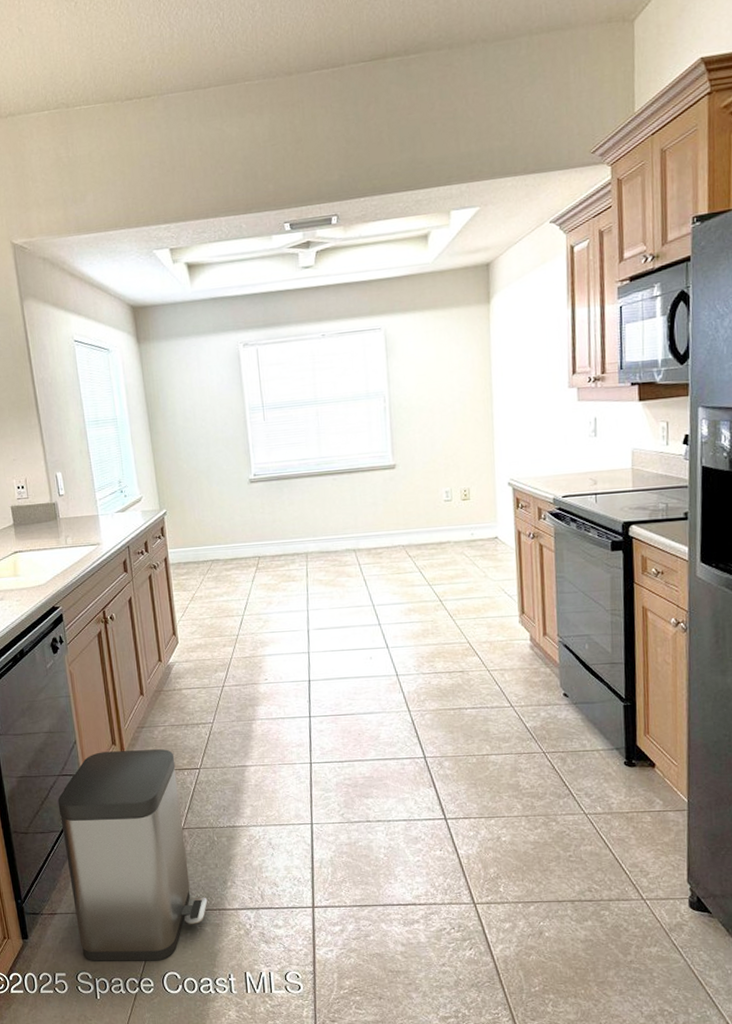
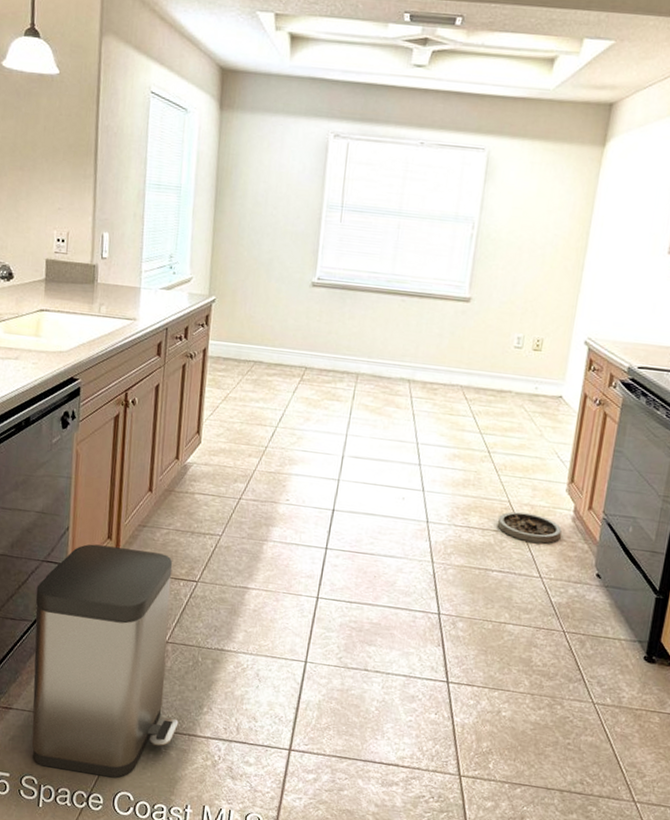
pet bowl: none [461,649,523,677] -> present [497,511,562,544]

